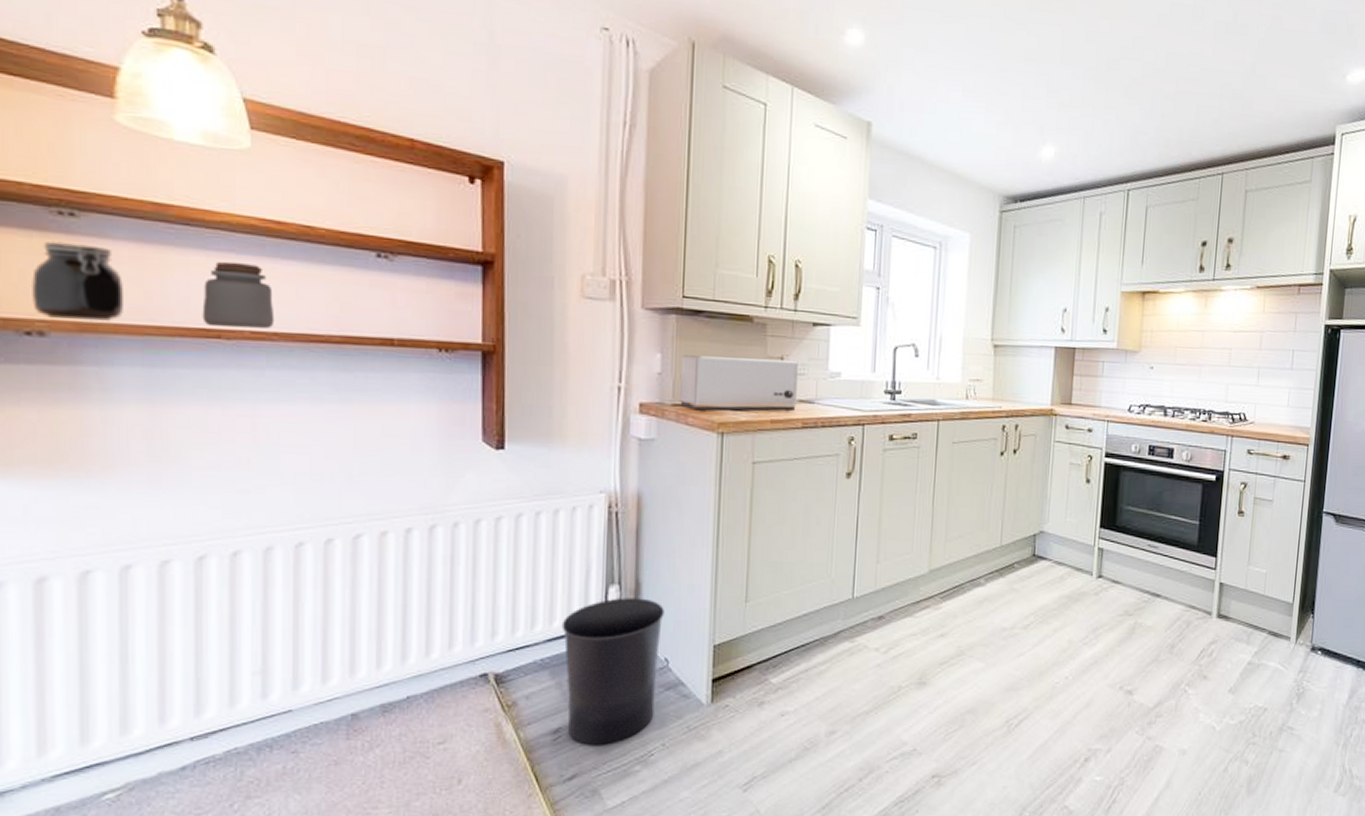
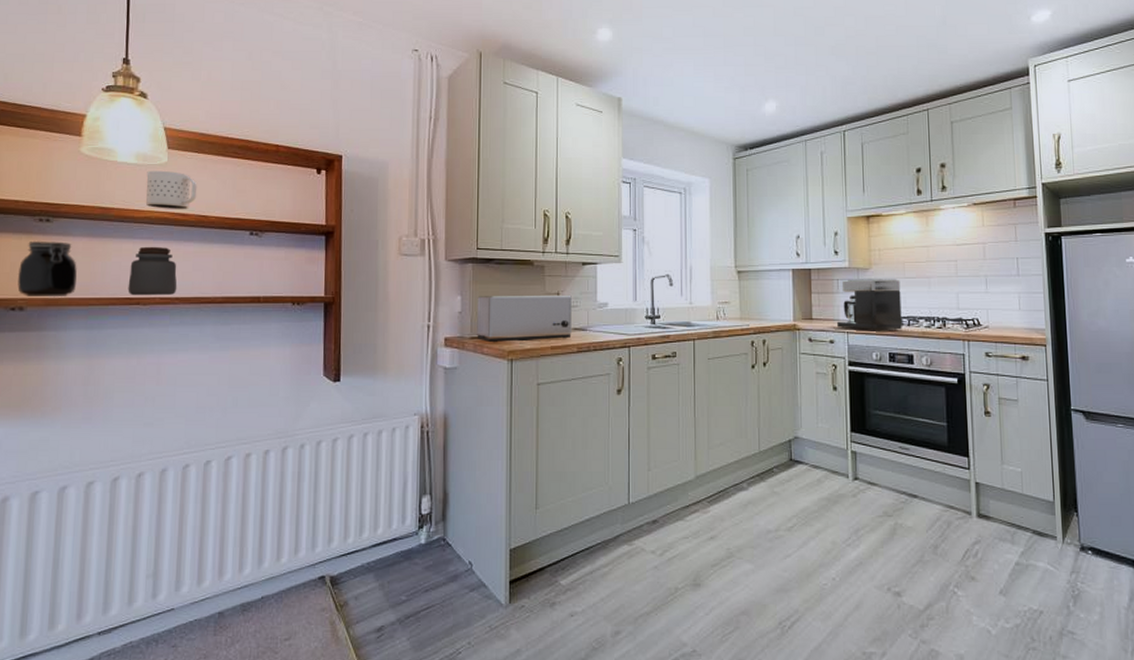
mug: none [220,157,298,215] -> present [145,170,198,209]
waste bin: present [561,598,664,745] -> none [384,507,468,643]
coffee maker: none [1098,362,1170,421] -> present [837,279,902,331]

